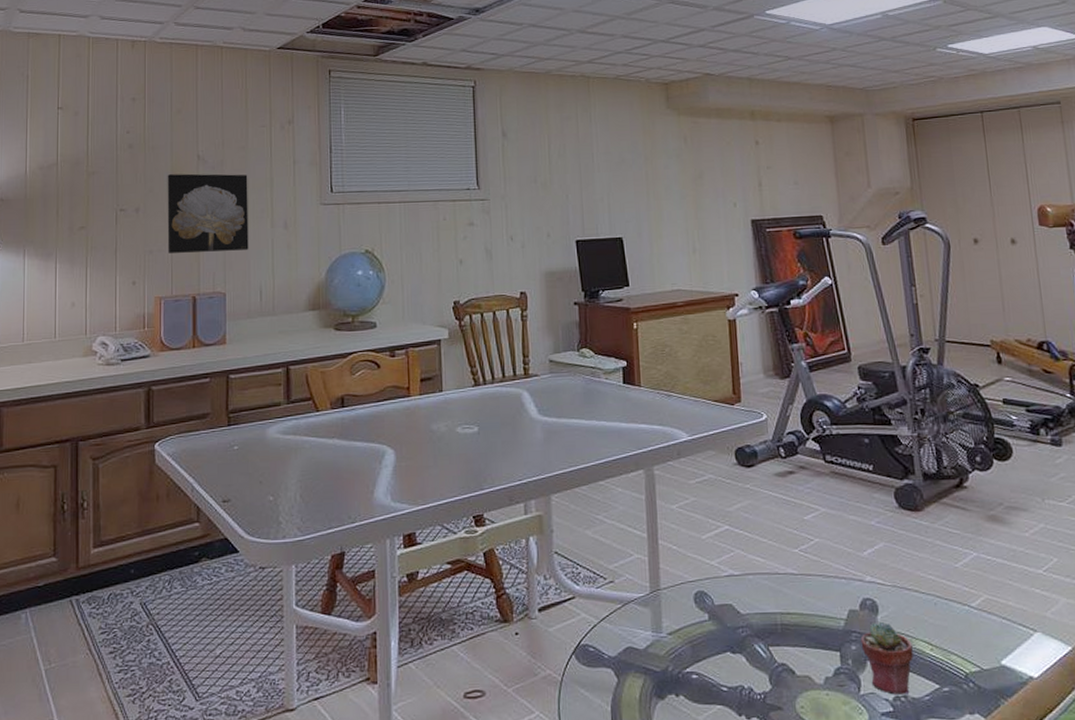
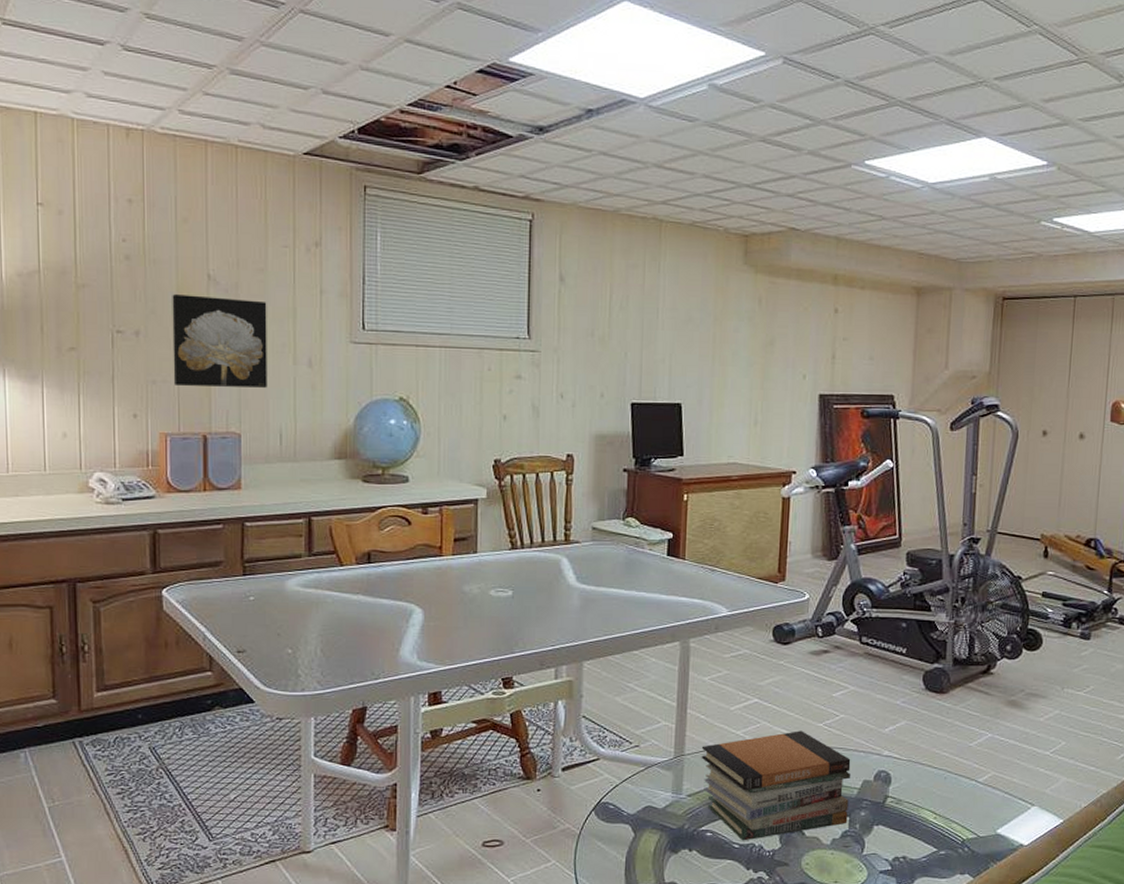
book stack: none [677,558,839,683] -> present [701,731,851,841]
potted succulent: present [860,621,913,695] -> none [870,791,918,856]

